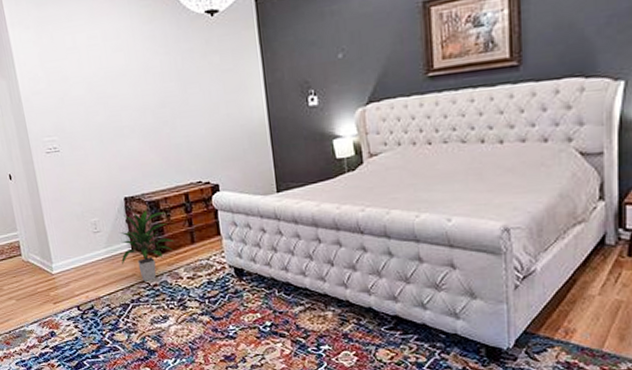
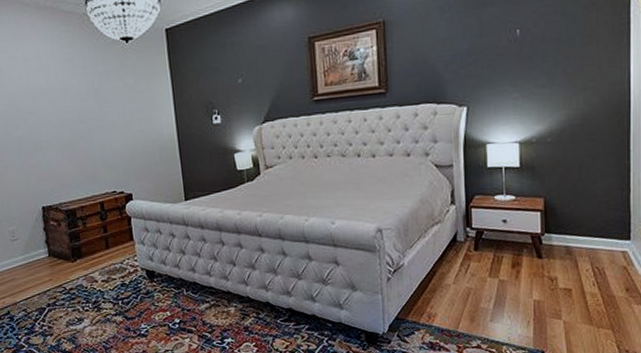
indoor plant: present [120,211,174,281] -> none [37,219,89,286]

